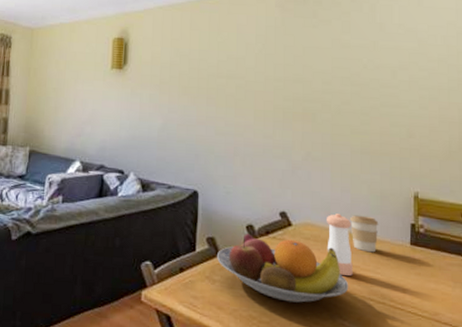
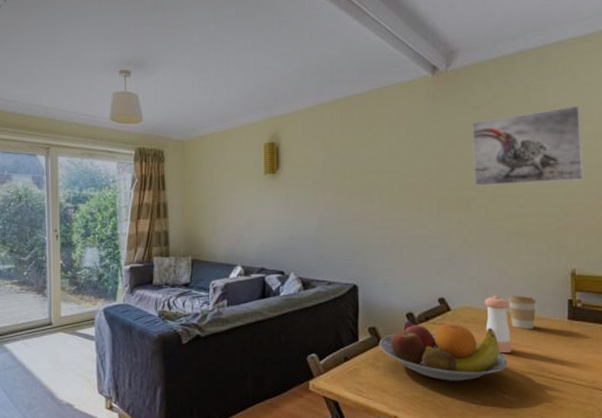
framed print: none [318,28,427,103] -> present [471,105,584,186]

